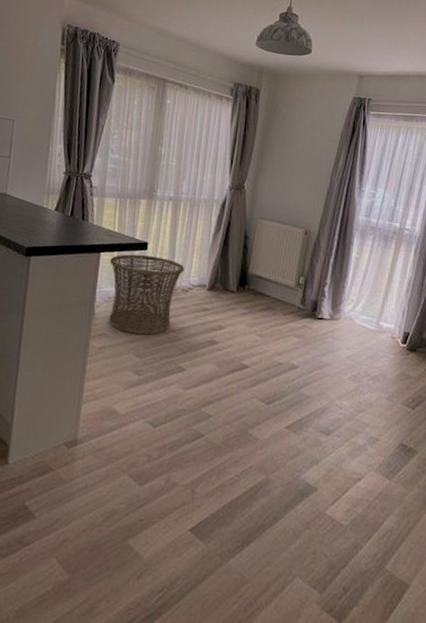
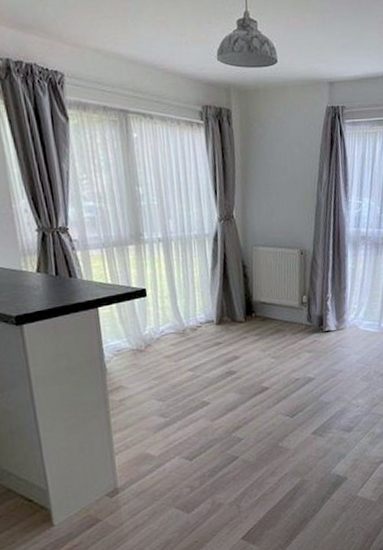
basket: present [109,254,184,335] -> none [110,301,189,381]

